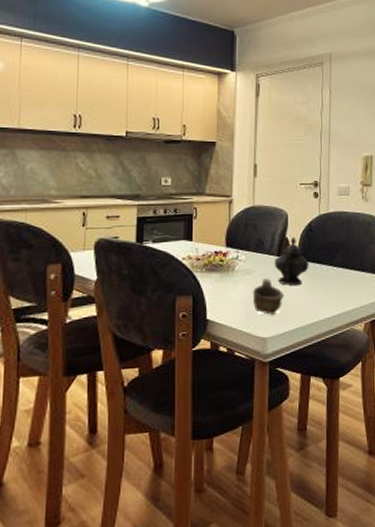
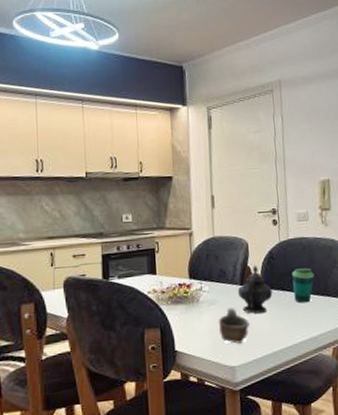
cup: none [330,242,351,277] -> present [292,268,314,303]

